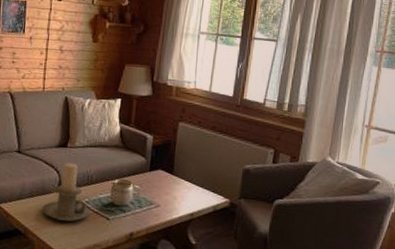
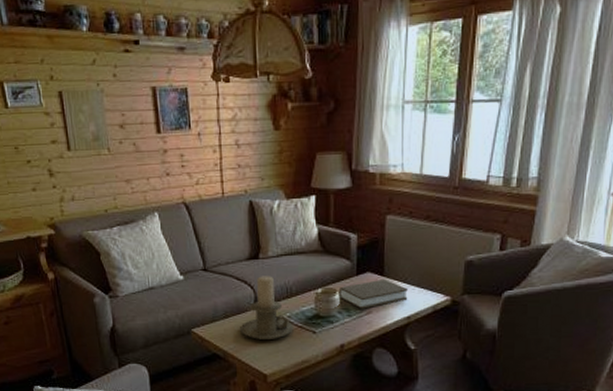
book: none [132,177,193,202] -> present [338,280,408,309]

